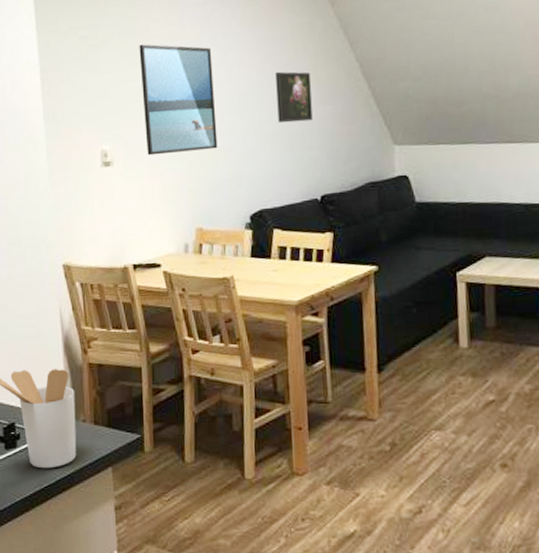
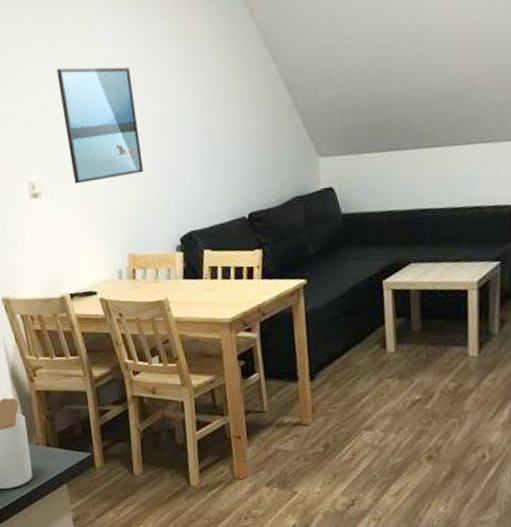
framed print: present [276,71,313,123] -> none [197,86,237,142]

